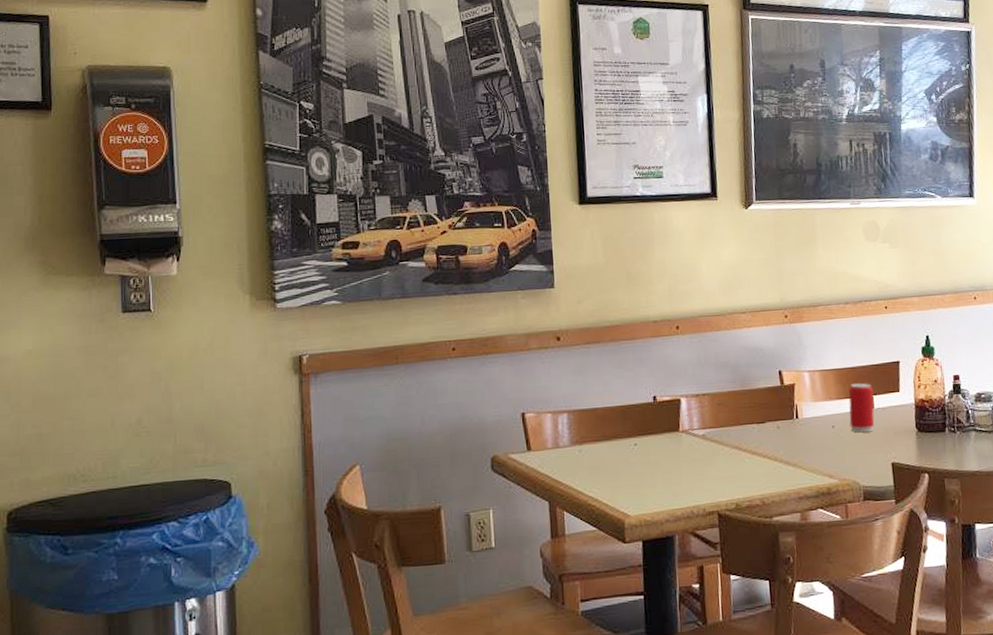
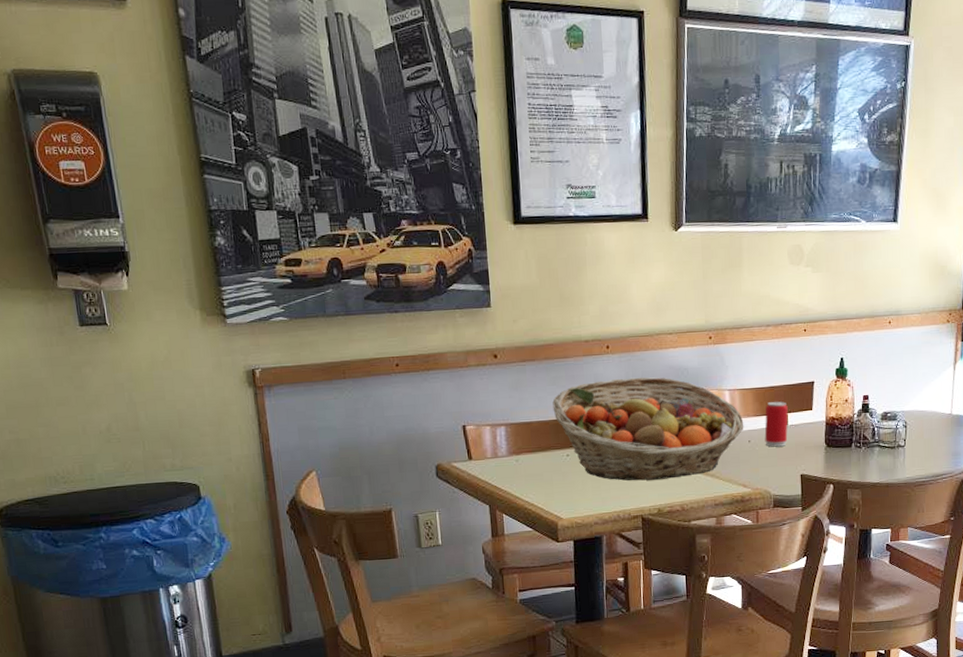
fruit basket: none [619,358,827,472] -> present [552,377,744,481]

